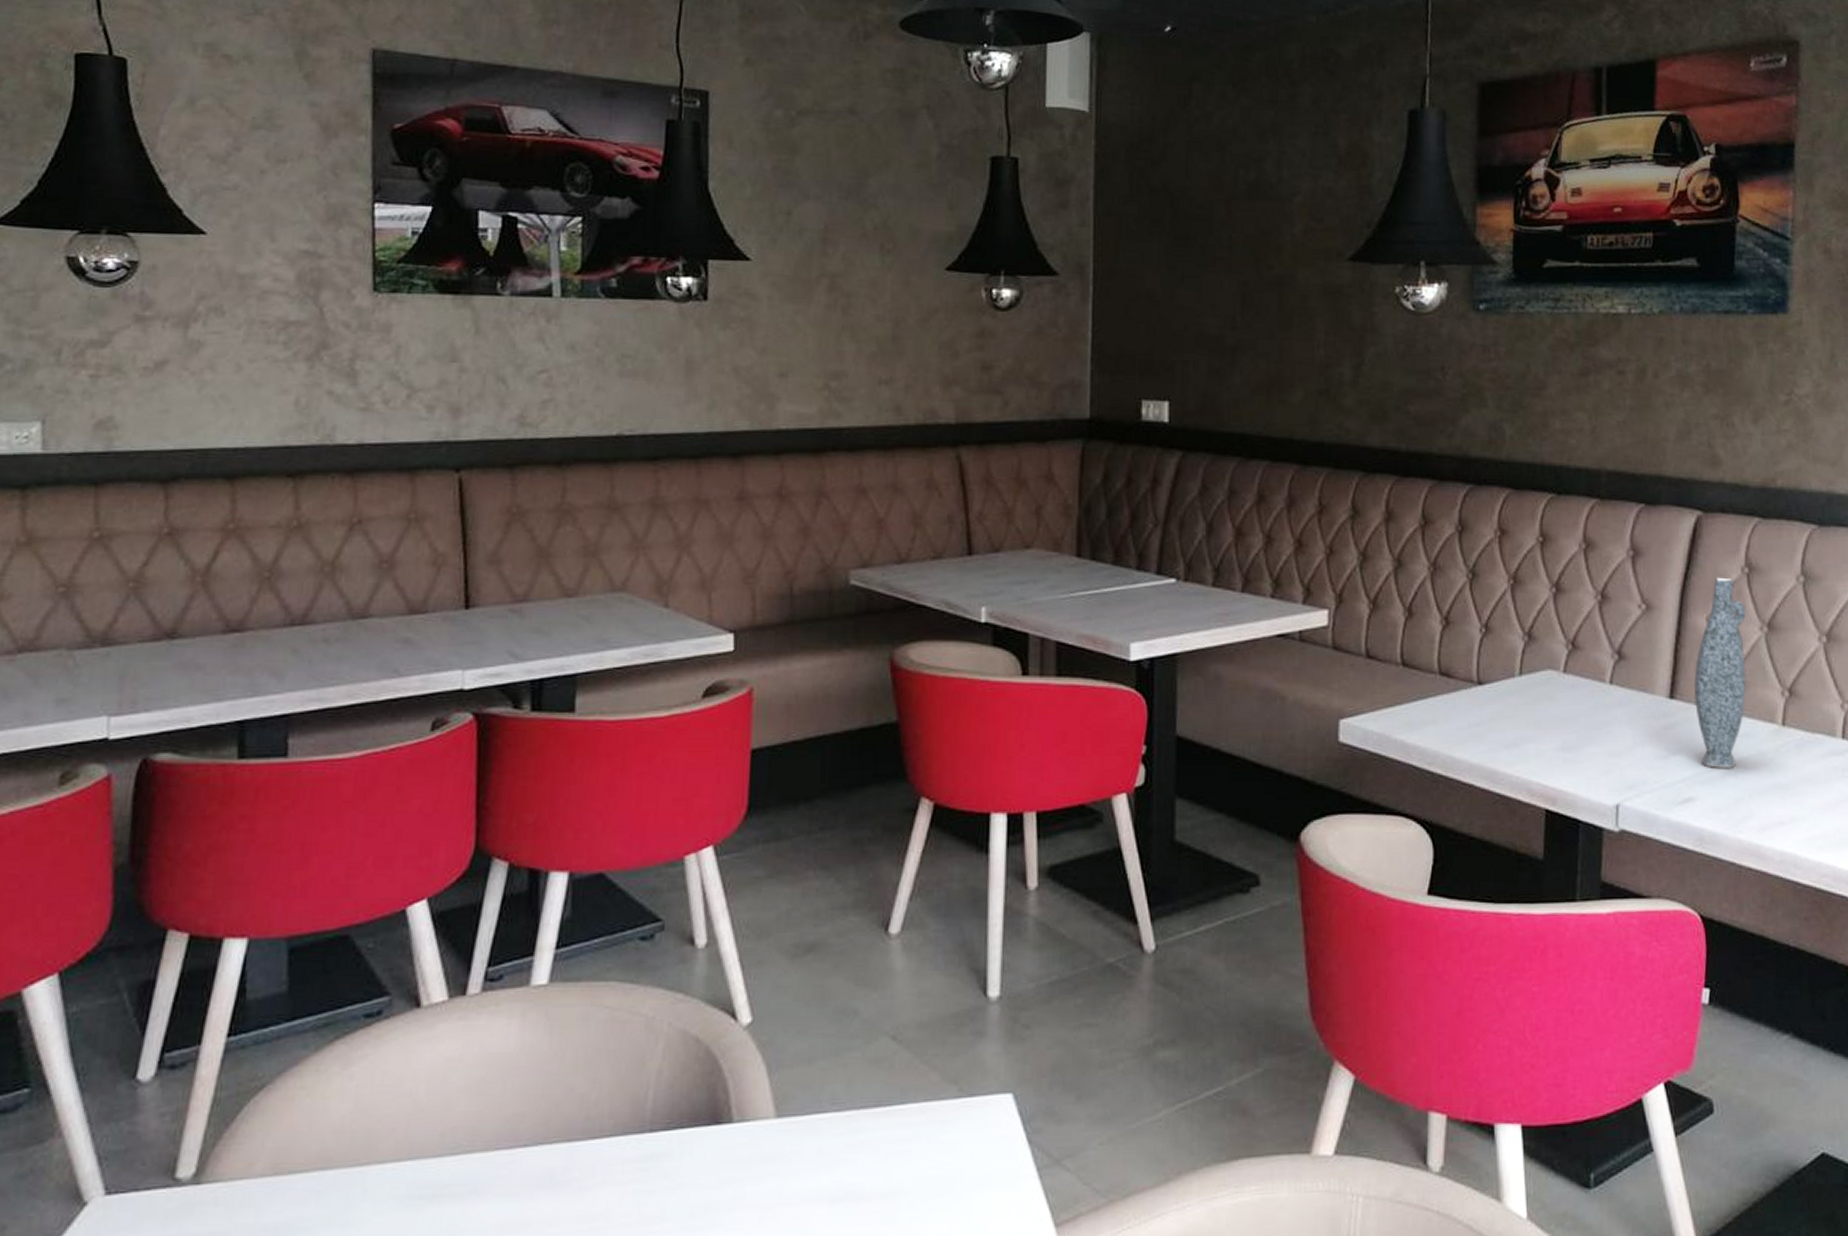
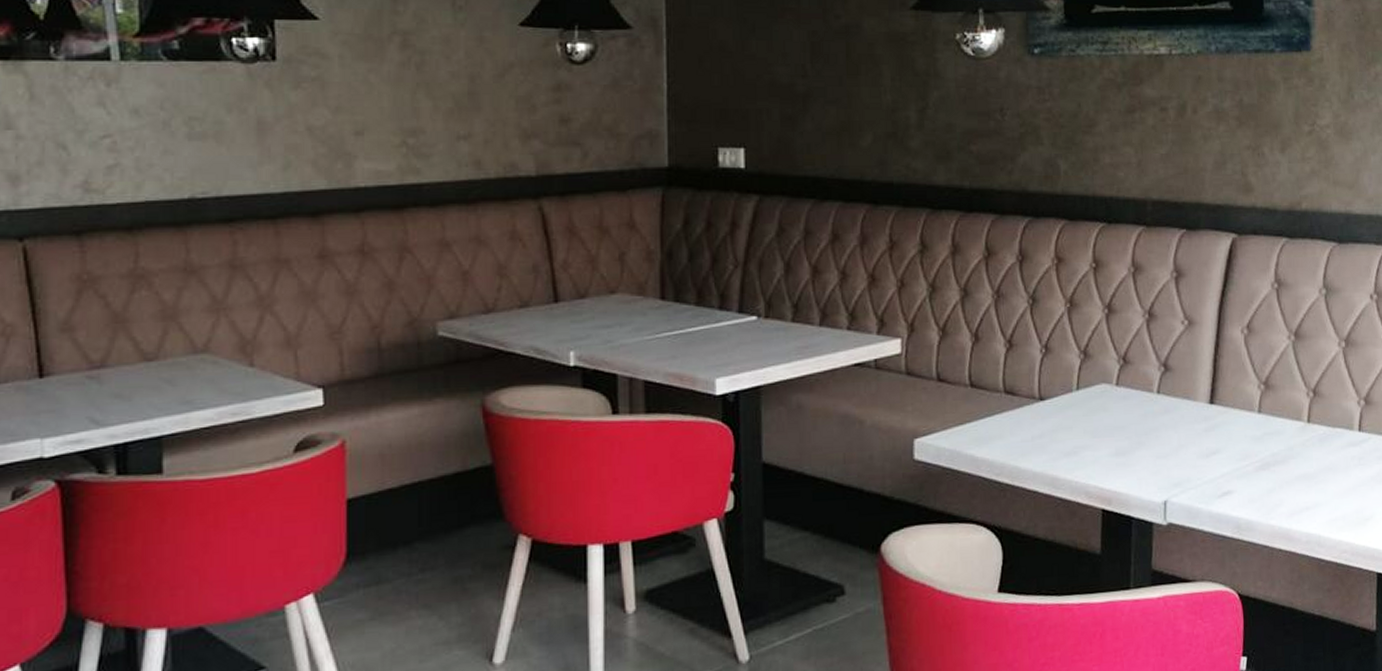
vase: present [1694,577,1746,768] -> none [1231,293,1276,464]

